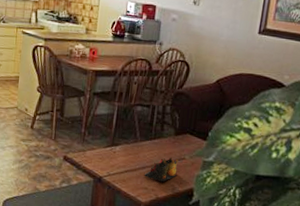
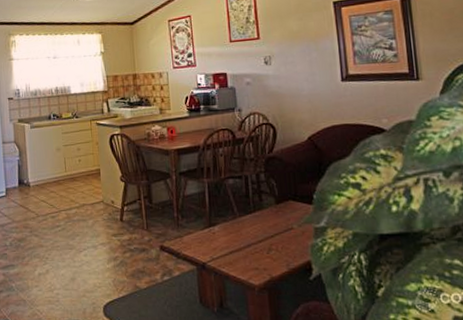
decorative bowl: present [143,157,179,182] -> none [251,229,288,259]

